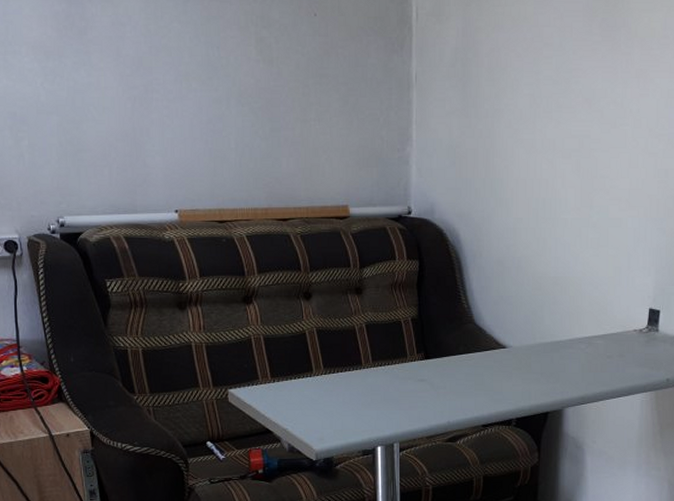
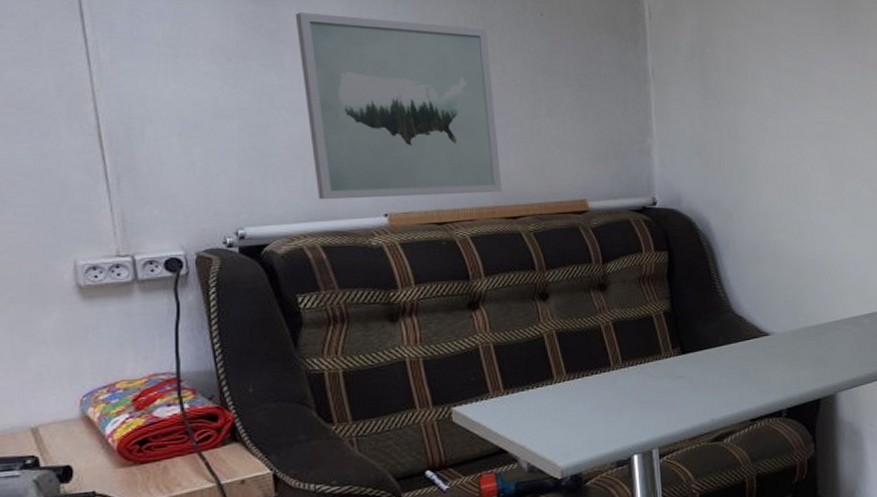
wall art: none [100,11,275,195] -> present [295,13,502,200]

